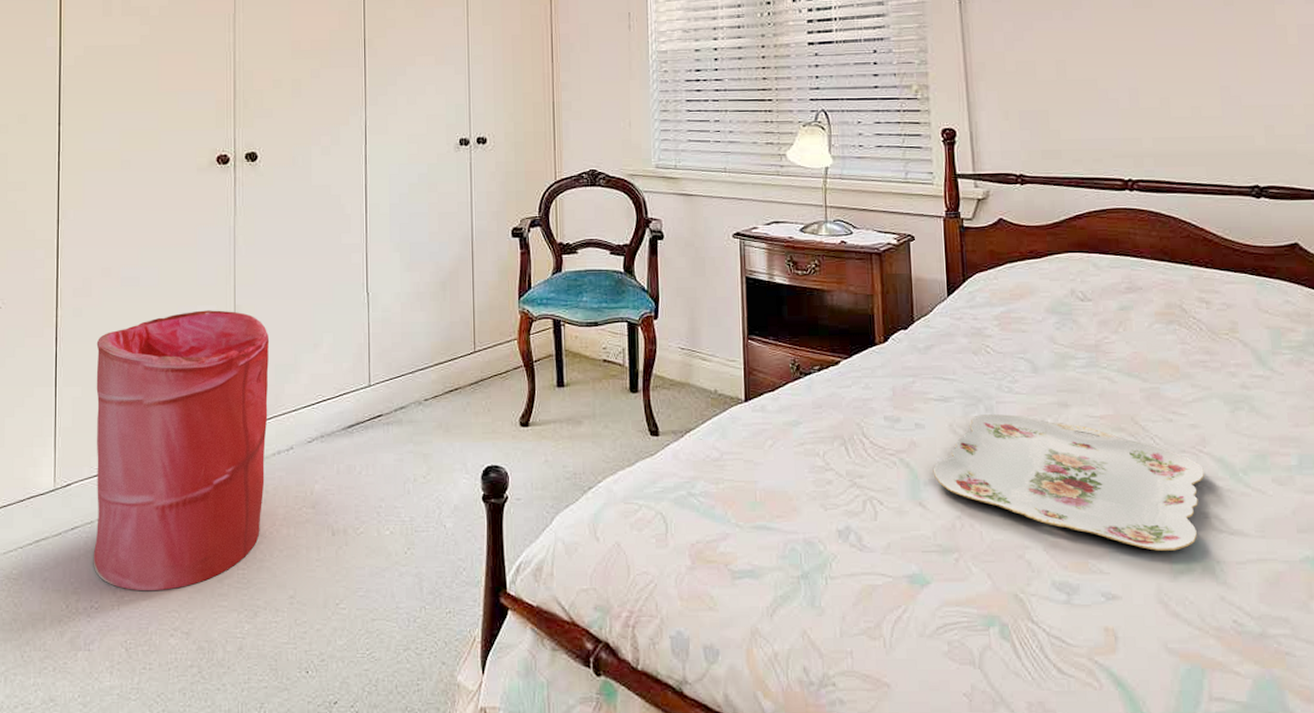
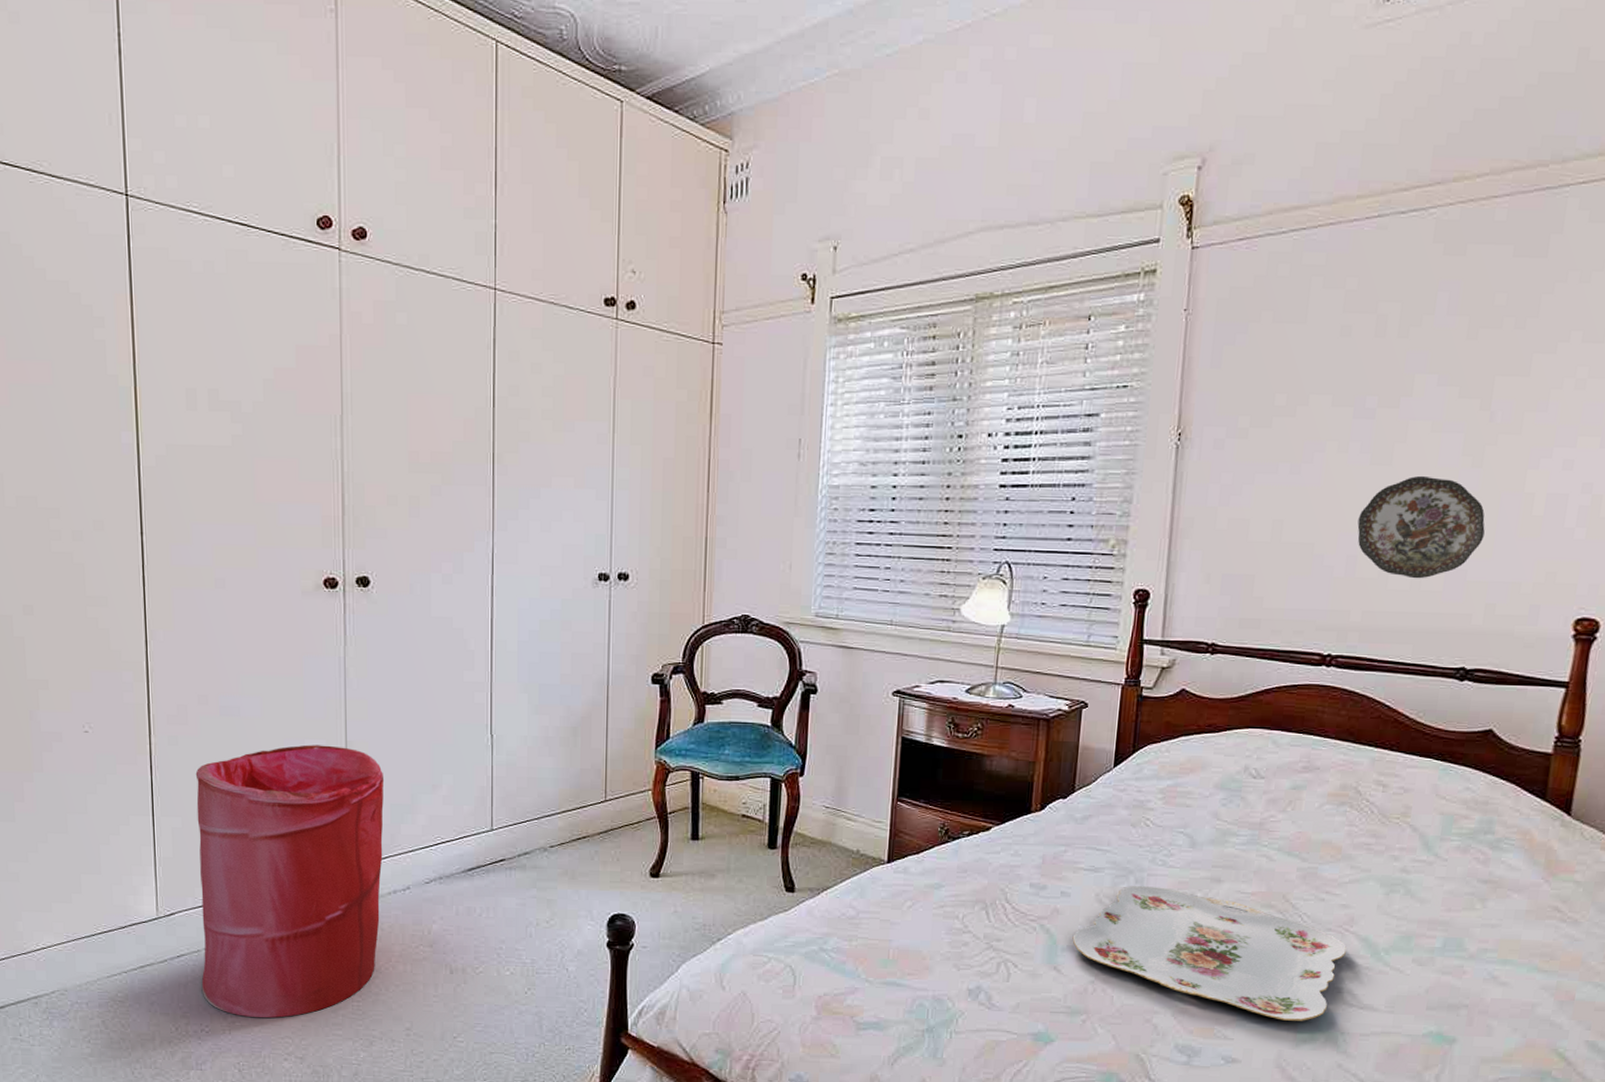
decorative plate: none [1132,15,1249,106] -> present [1357,475,1485,579]

